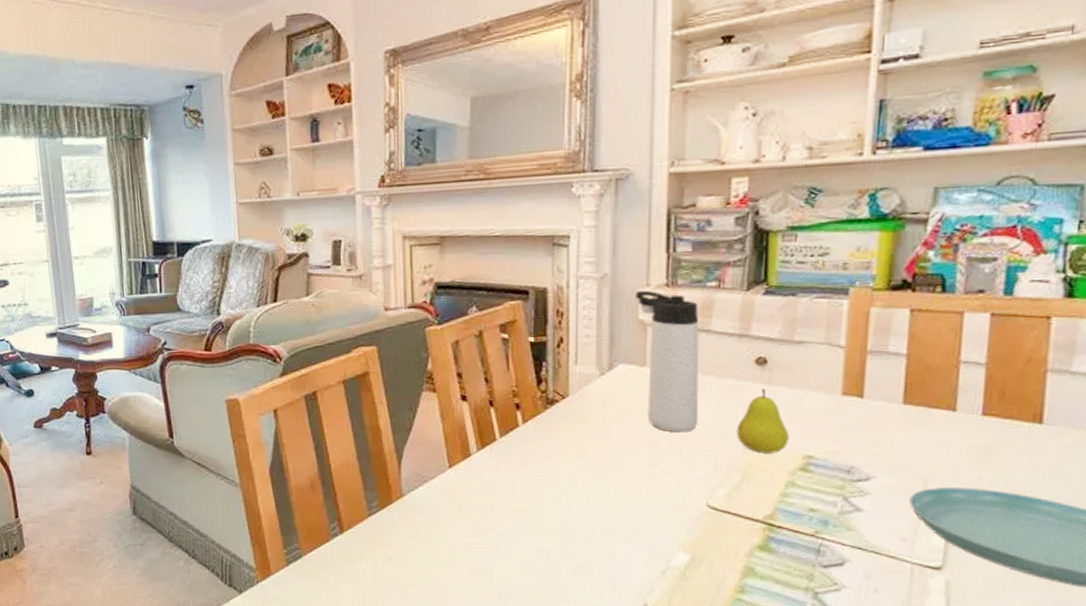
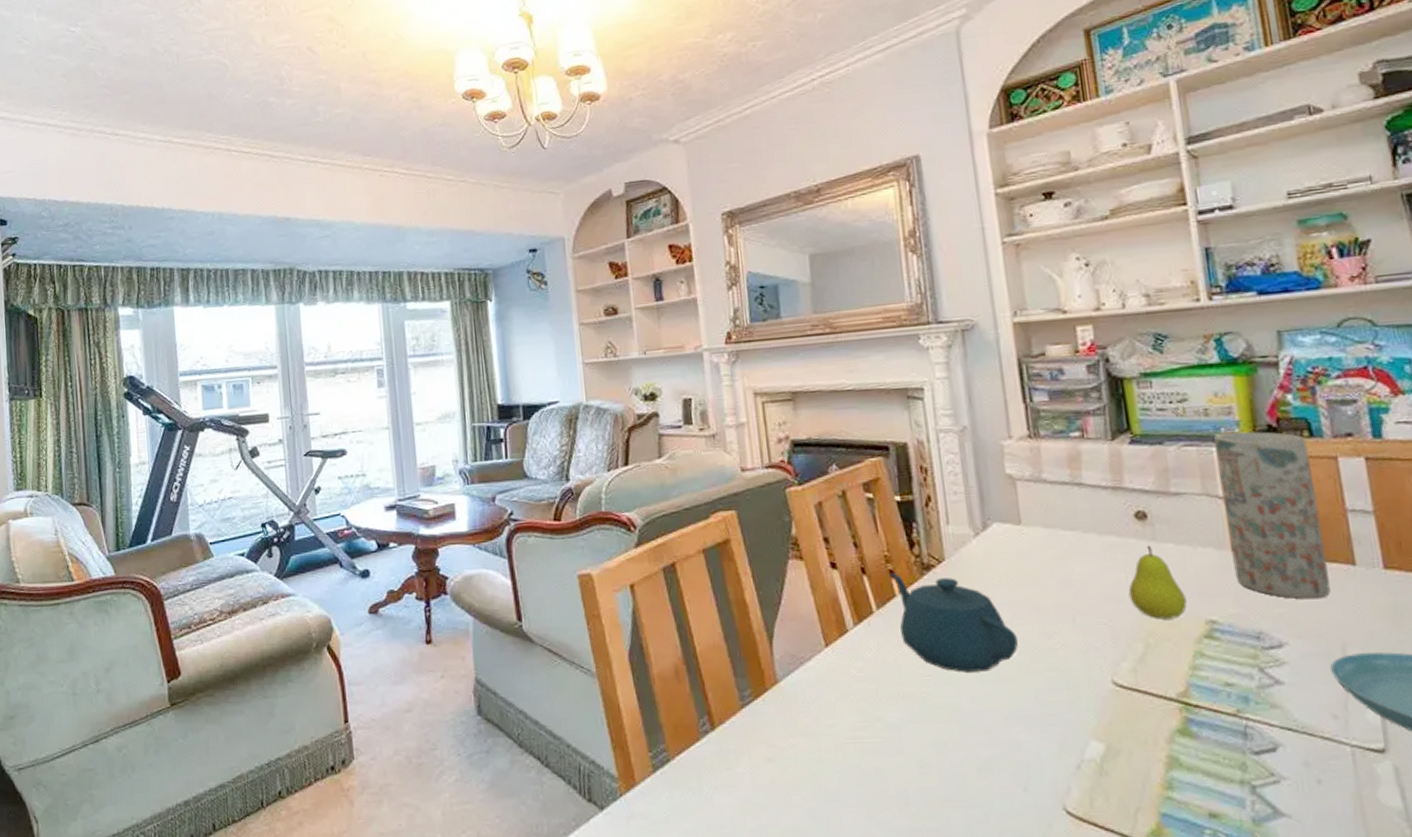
teapot: none [515,406,626,493] -> present [890,573,1018,673]
thermos bottle: present [635,290,700,433] -> none [998,442,1087,598]
vase: none [840,286,938,440] -> present [1214,431,1331,600]

